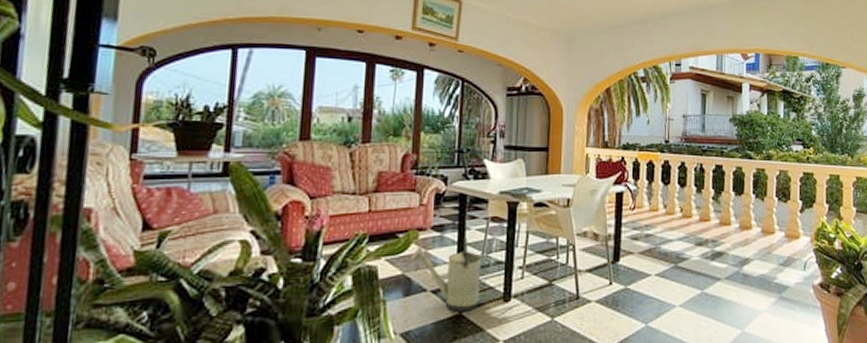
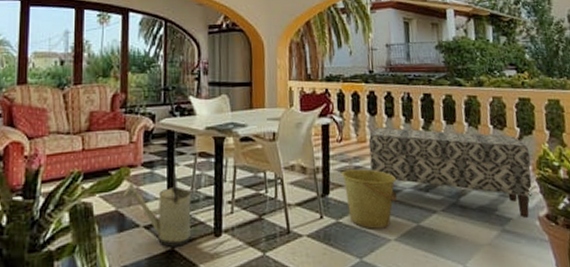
bucket: none [632,237,685,296] -> present [341,169,398,229]
bench: none [660,197,810,287] -> present [368,127,533,219]

